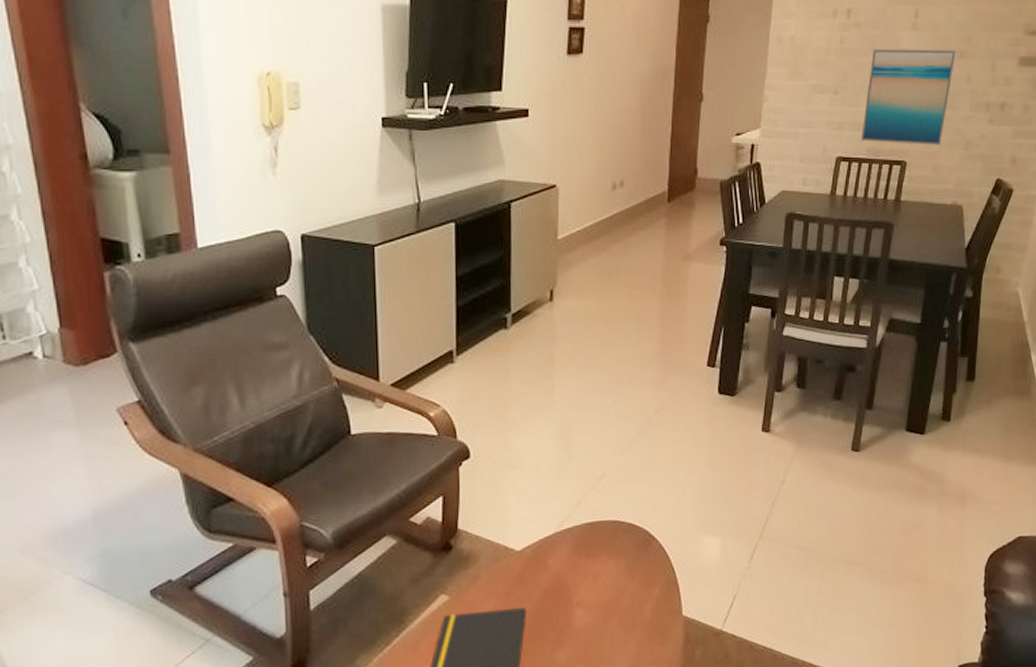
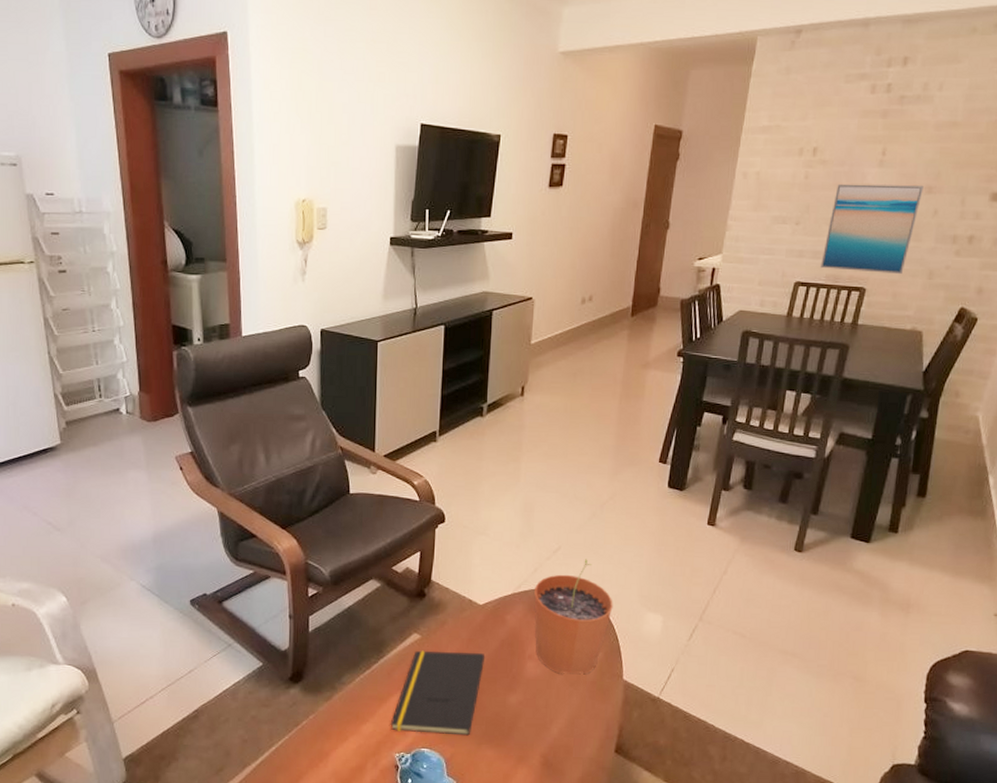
plant pot: none [579,484,667,619] -> present [534,559,613,675]

